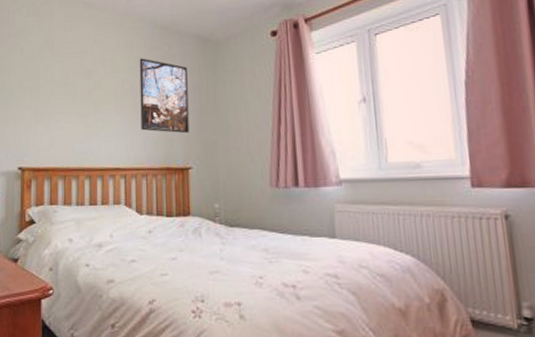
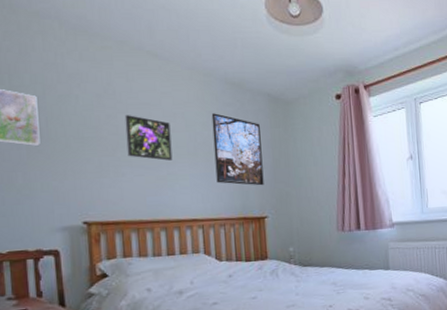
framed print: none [60,64,100,108] -> present [124,115,173,161]

